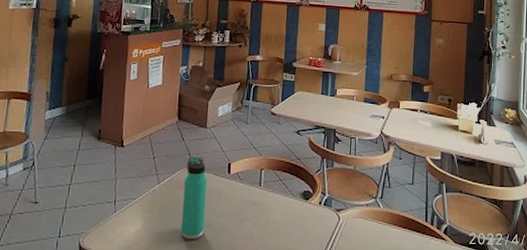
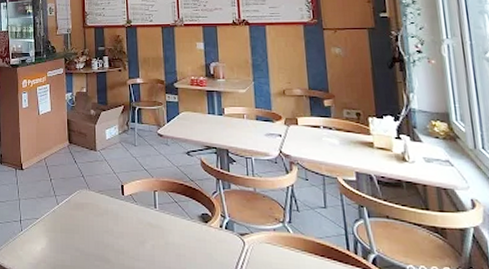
thermos bottle: present [180,157,208,239] -> none [81,179,104,259]

